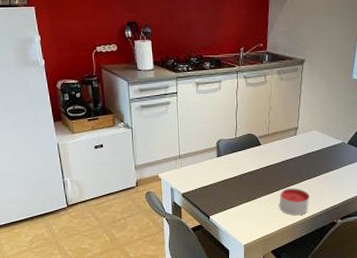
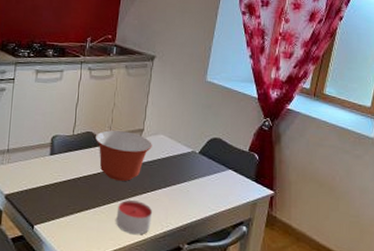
mixing bowl: none [255,130,306,174] -> present [95,130,152,182]

